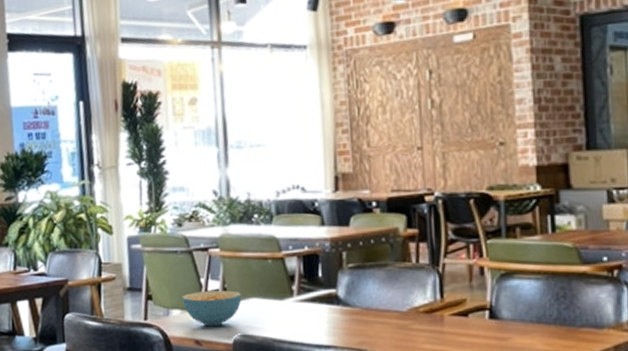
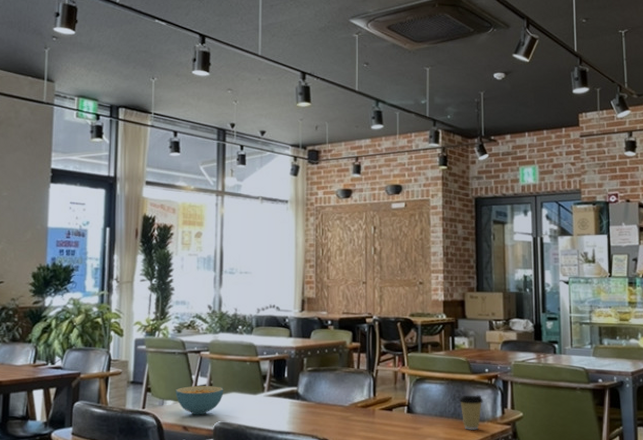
coffee cup: none [564,292,601,340] -> present [459,395,483,430]

